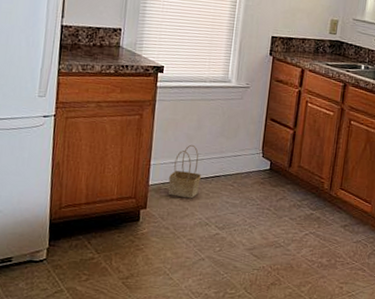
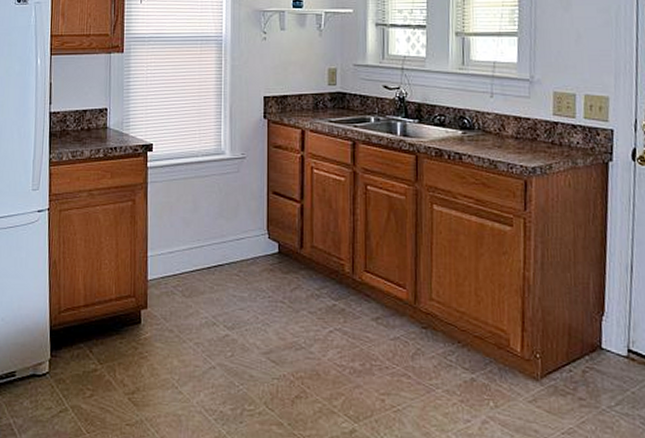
basket: present [168,144,201,199] -> none [168,229,202,294]

